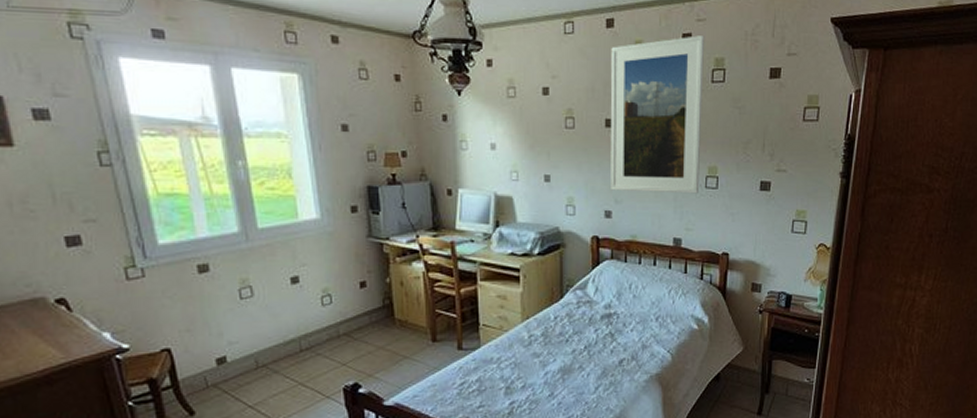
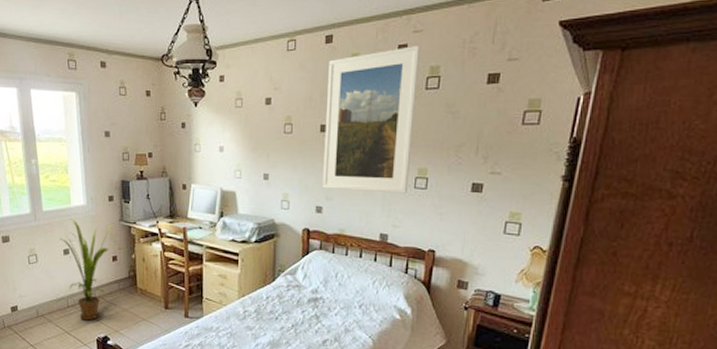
house plant: none [284,236,361,366] -> present [60,218,115,321]

